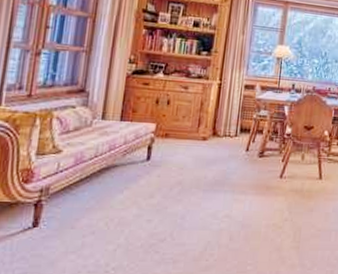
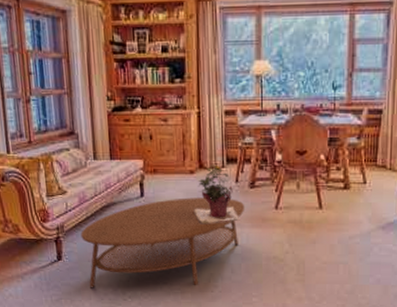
coffee table: none [66,163,252,260] -> present [81,197,245,288]
potted flower: none [200,132,246,191] -> present [194,163,240,224]

